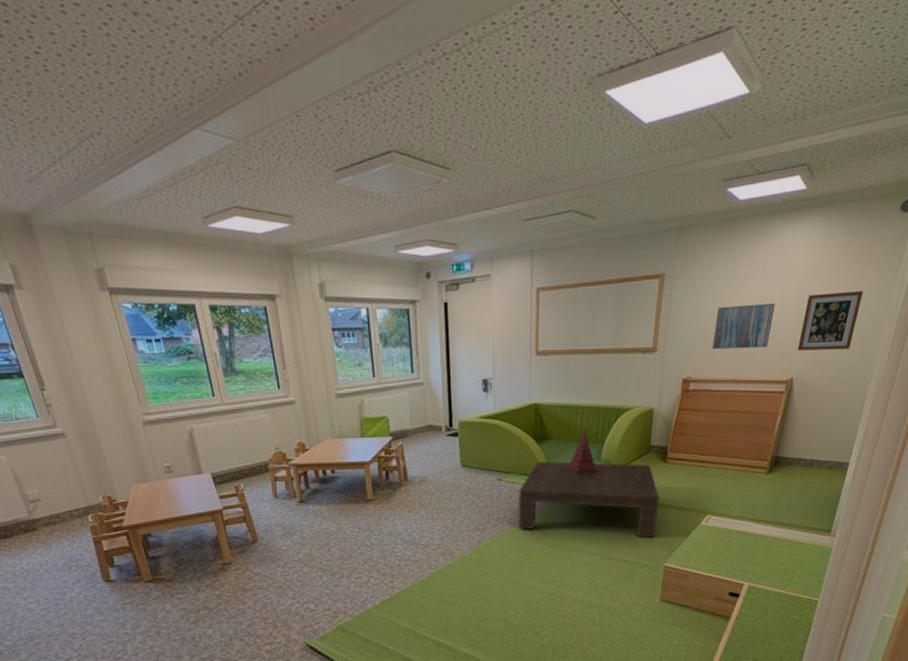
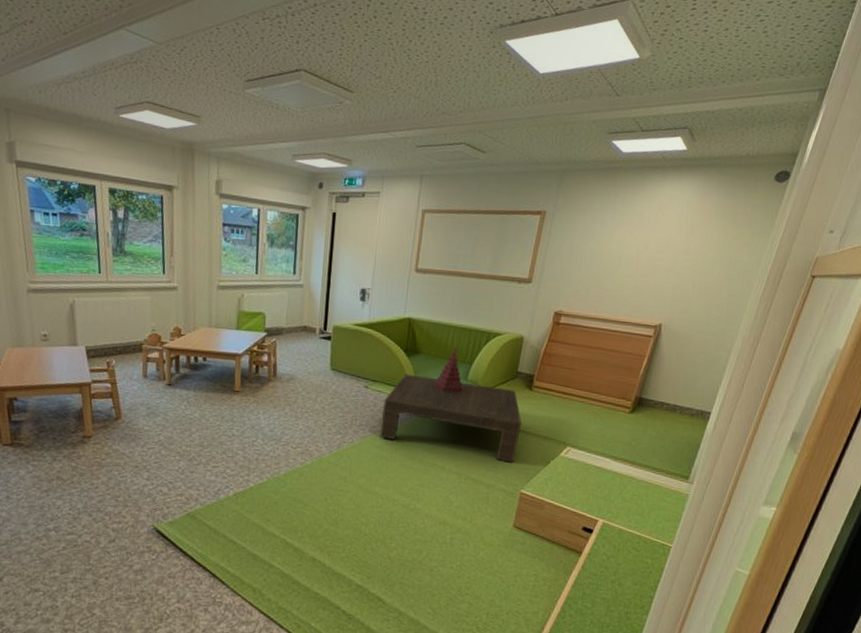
wall art: present [712,303,775,350] -> none [585,248,649,292]
wall art: present [797,291,864,351] -> none [667,247,735,303]

